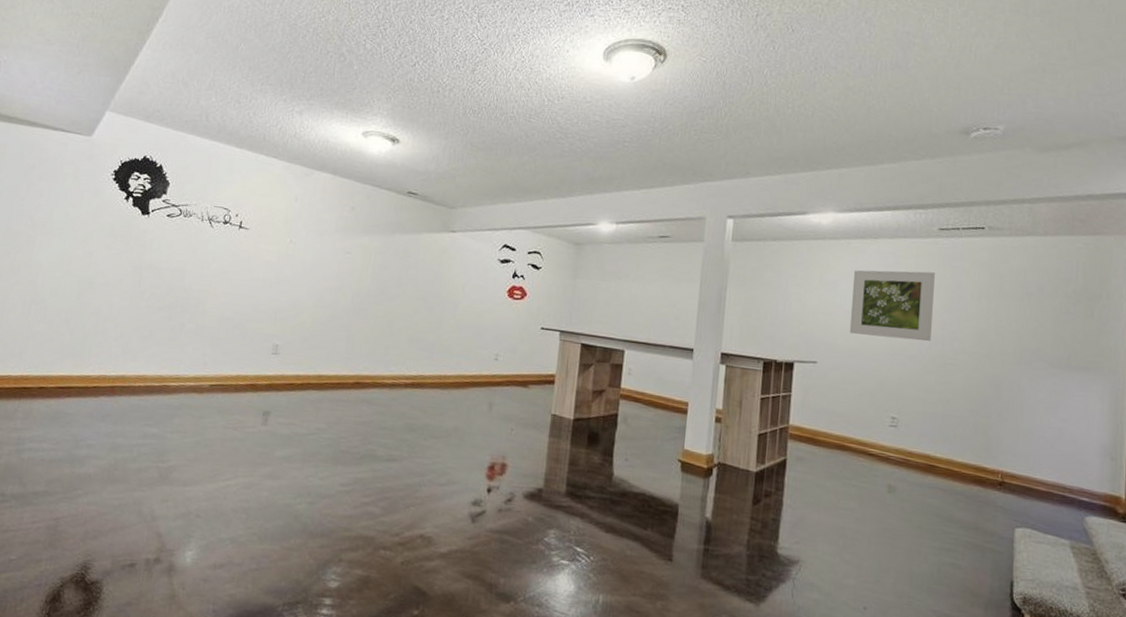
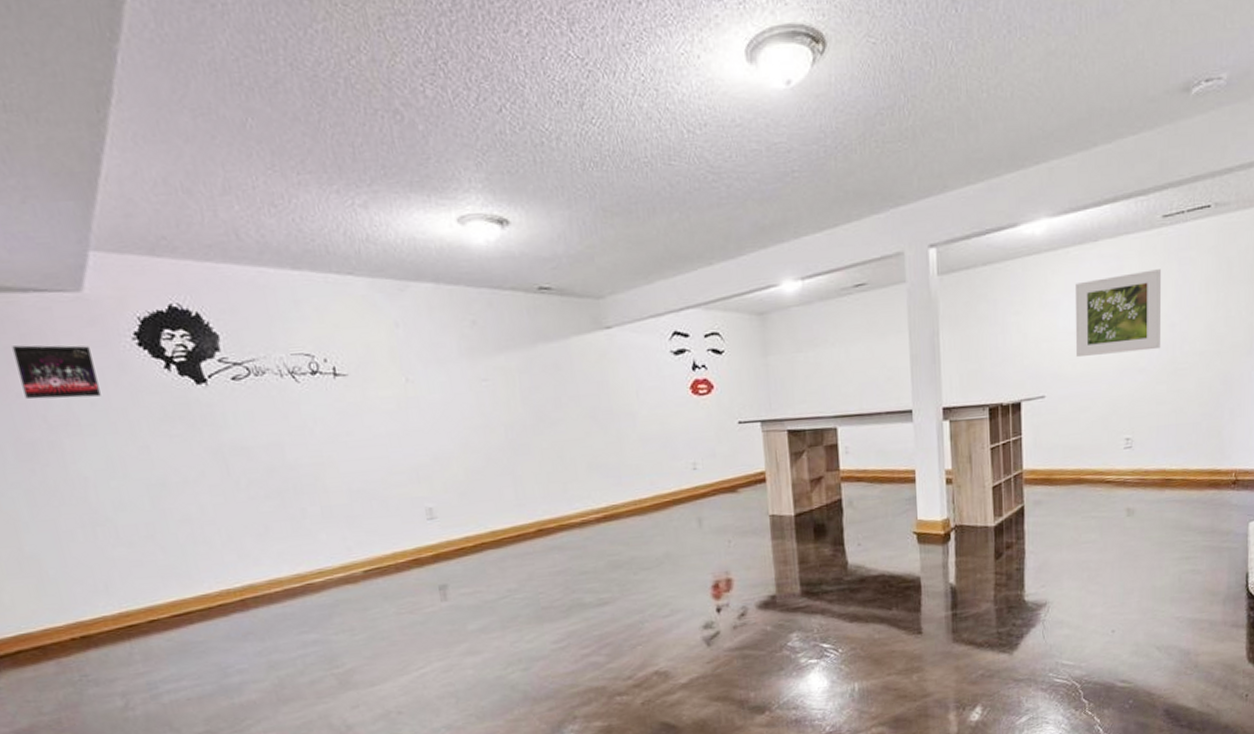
album cover: none [25,164,81,210] -> present [12,345,101,399]

